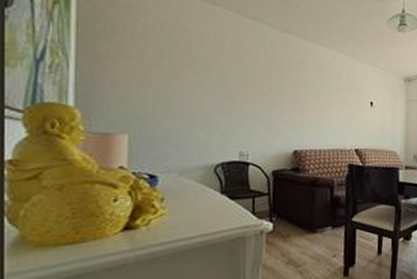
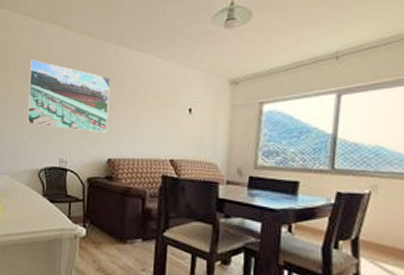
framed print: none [197,45,293,125] -> present [27,60,110,134]

